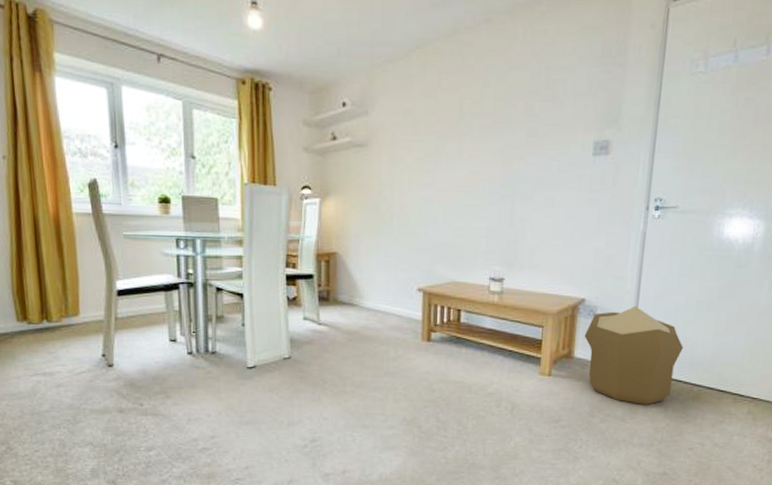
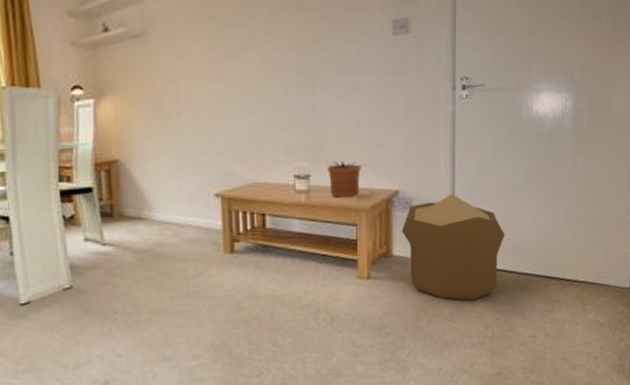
planter: none [519,267,557,301] -> present [326,161,367,198]

